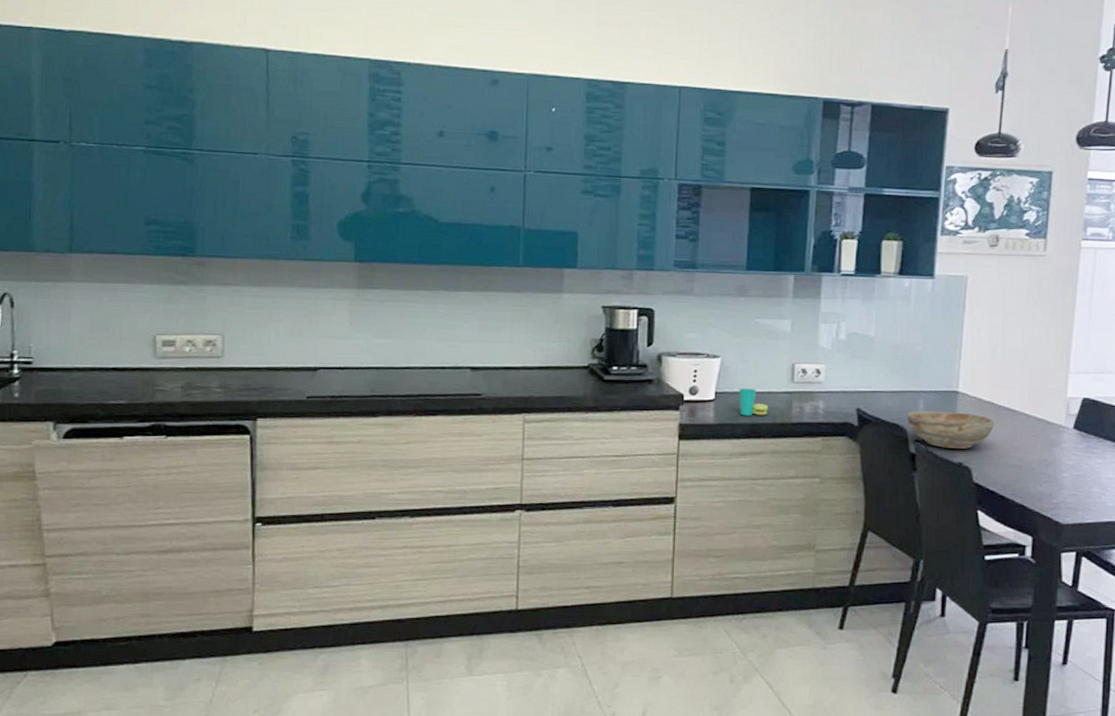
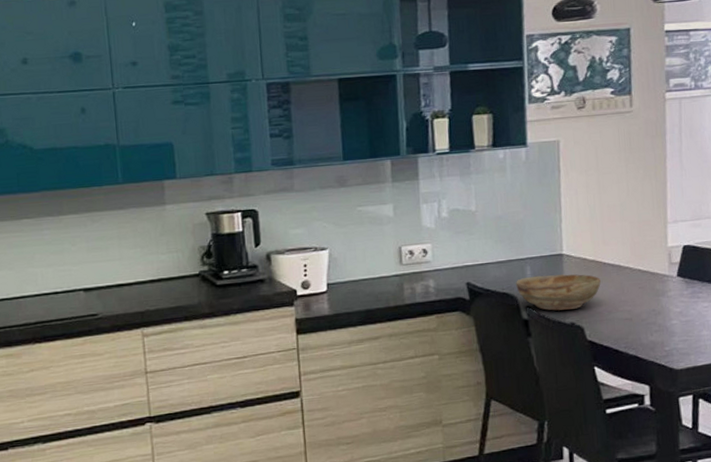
cup: present [739,387,769,416] -> none [350,275,382,304]

